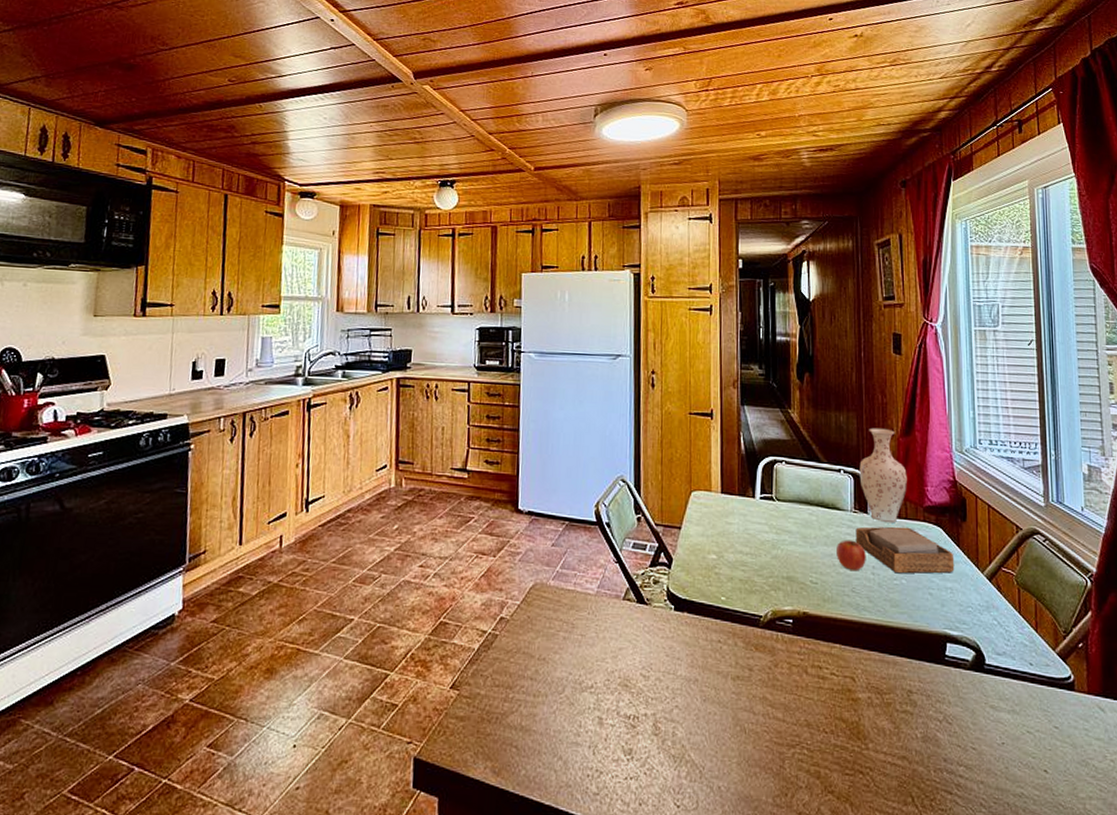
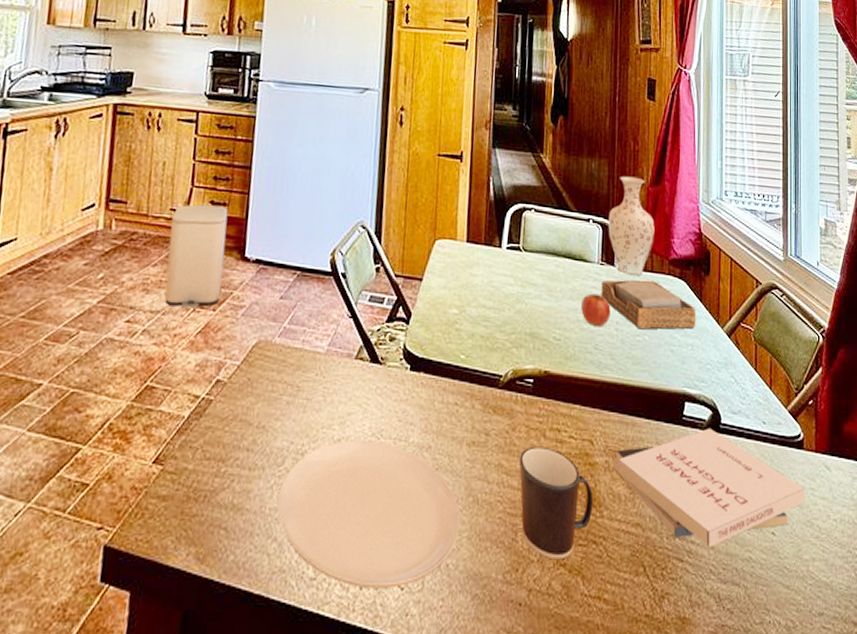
pedal bin: none [451,463,501,555] -> present [164,204,229,309]
plate: none [561,671,729,805] -> present [277,439,460,588]
mug: none [783,681,858,787] -> present [519,446,594,560]
books: none [875,668,1079,782] -> present [612,428,806,547]

